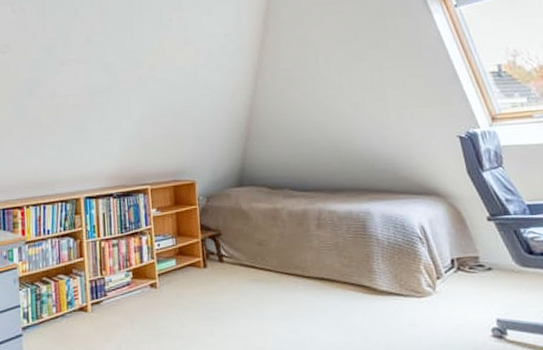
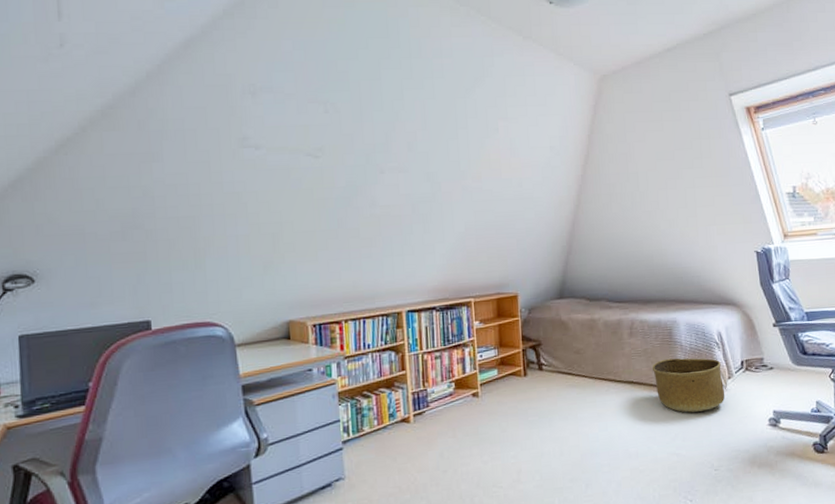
basket: none [344,253,435,316] -> present [651,358,725,413]

